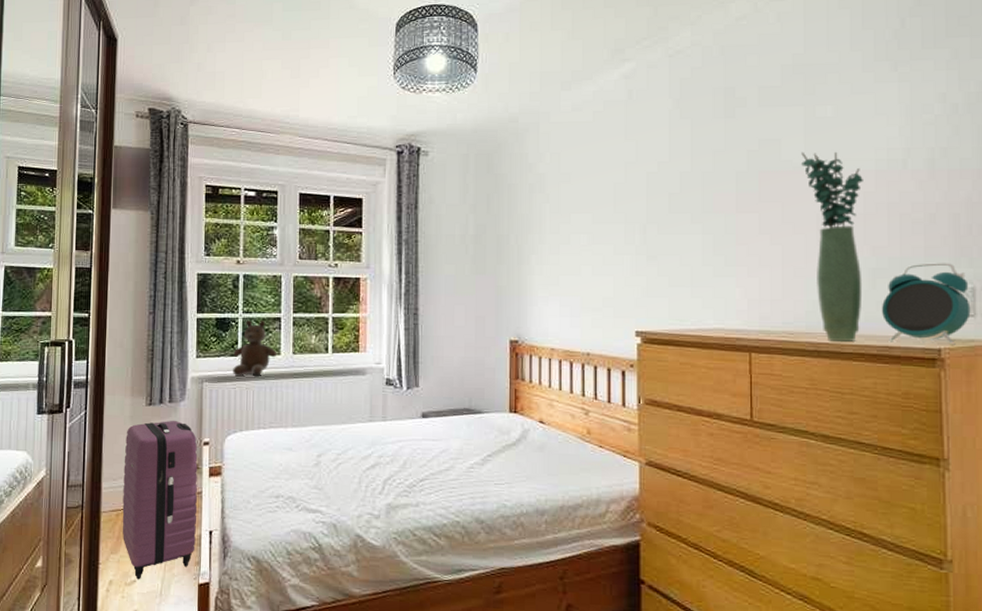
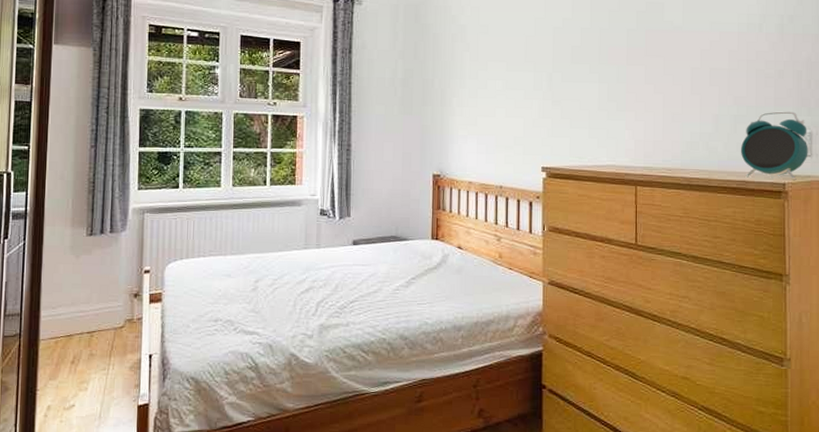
suitcase: present [122,420,198,580] -> none [61,249,138,404]
teddy bear: present [233,320,277,376] -> none [174,154,218,207]
vase: present [801,151,863,342] -> none [680,14,728,177]

